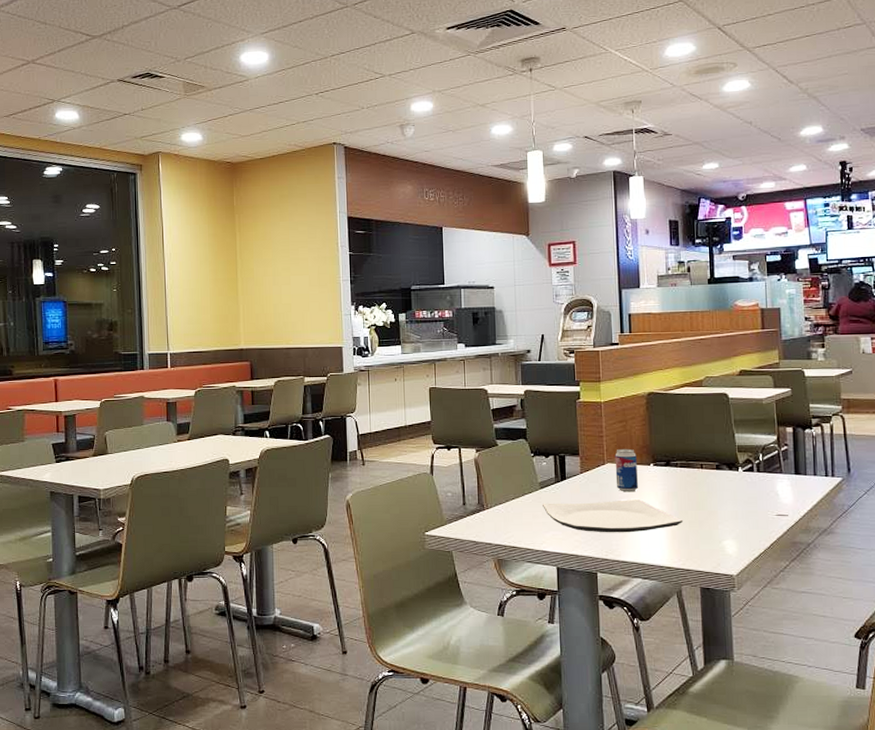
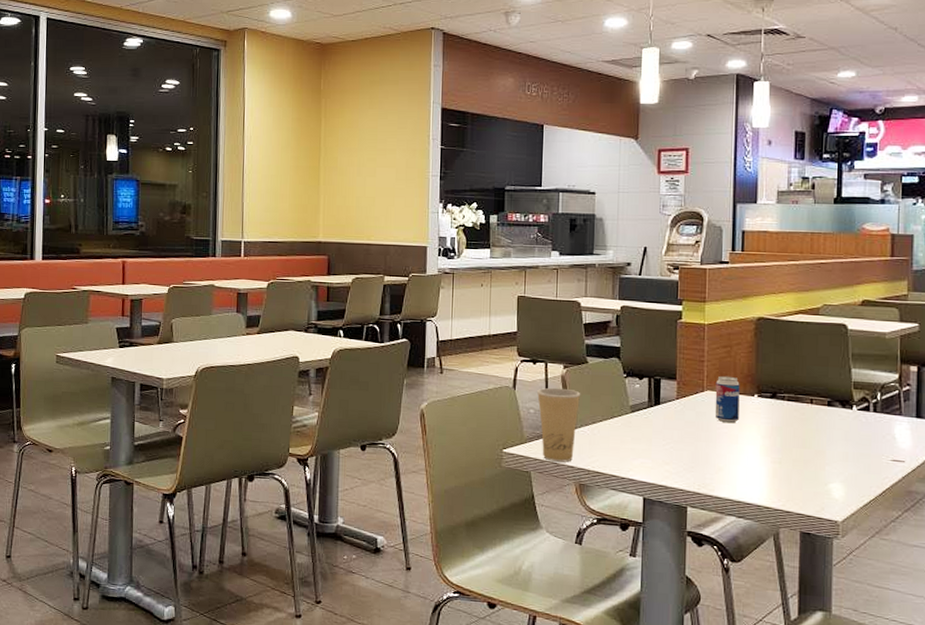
paper cup: none [453,471,494,540] -> present [537,387,581,463]
plate: present [543,499,684,533] -> none [632,428,787,467]

